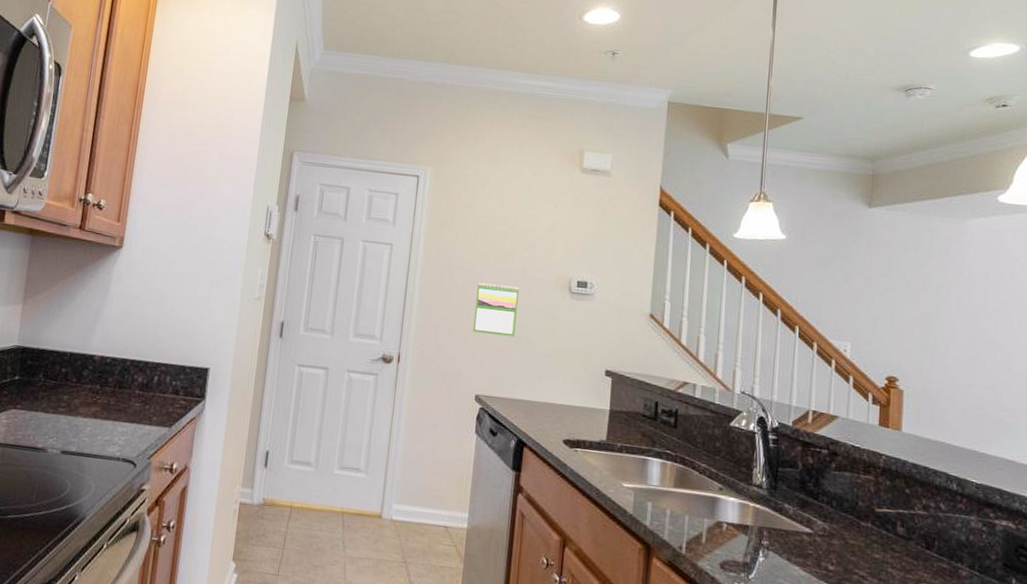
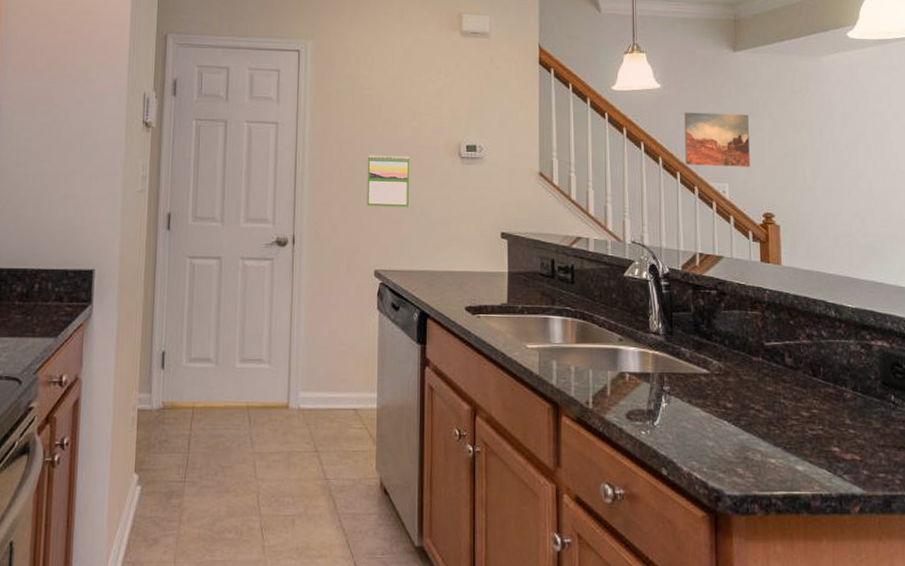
wall art: none [806,265,879,328] -> present [684,112,750,167]

